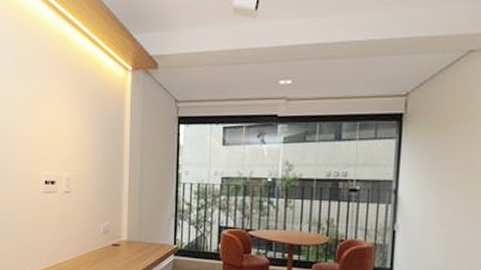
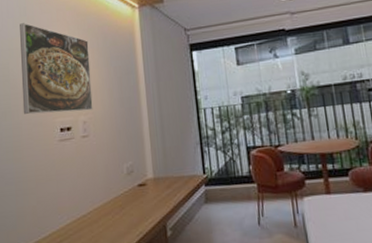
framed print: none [11,70,79,168] -> present [20,23,93,115]

